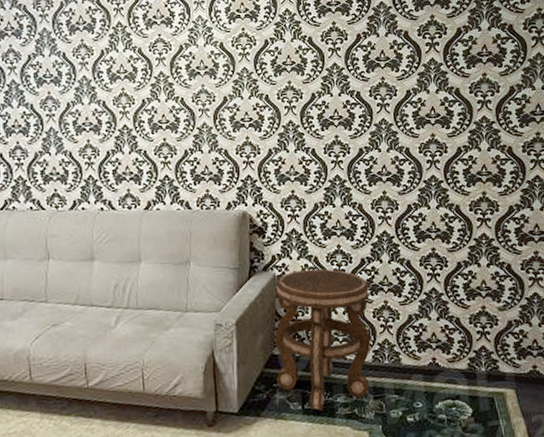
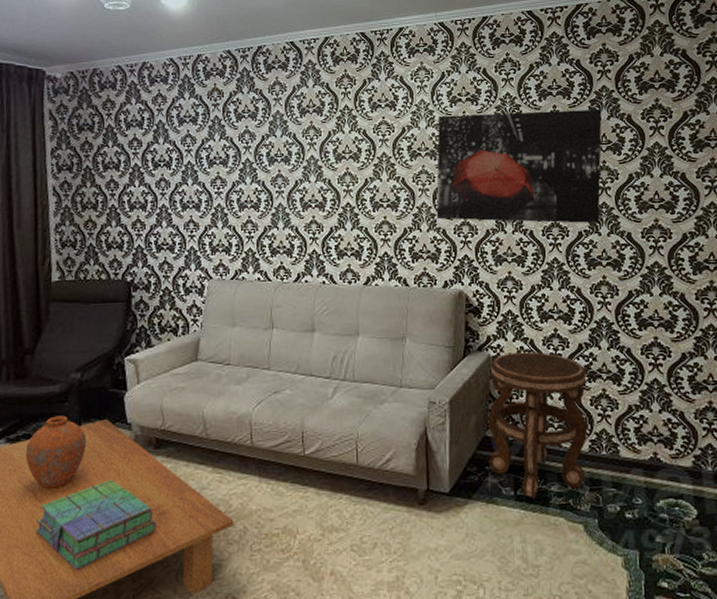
wall art: none [216,26,380,140] -> present [436,109,602,224]

